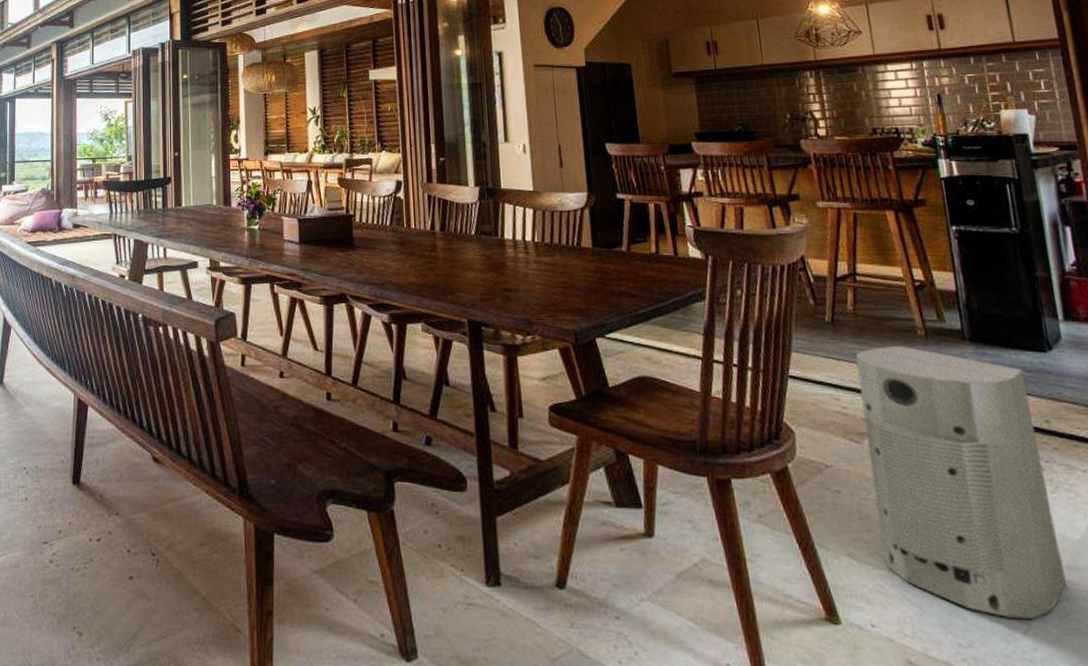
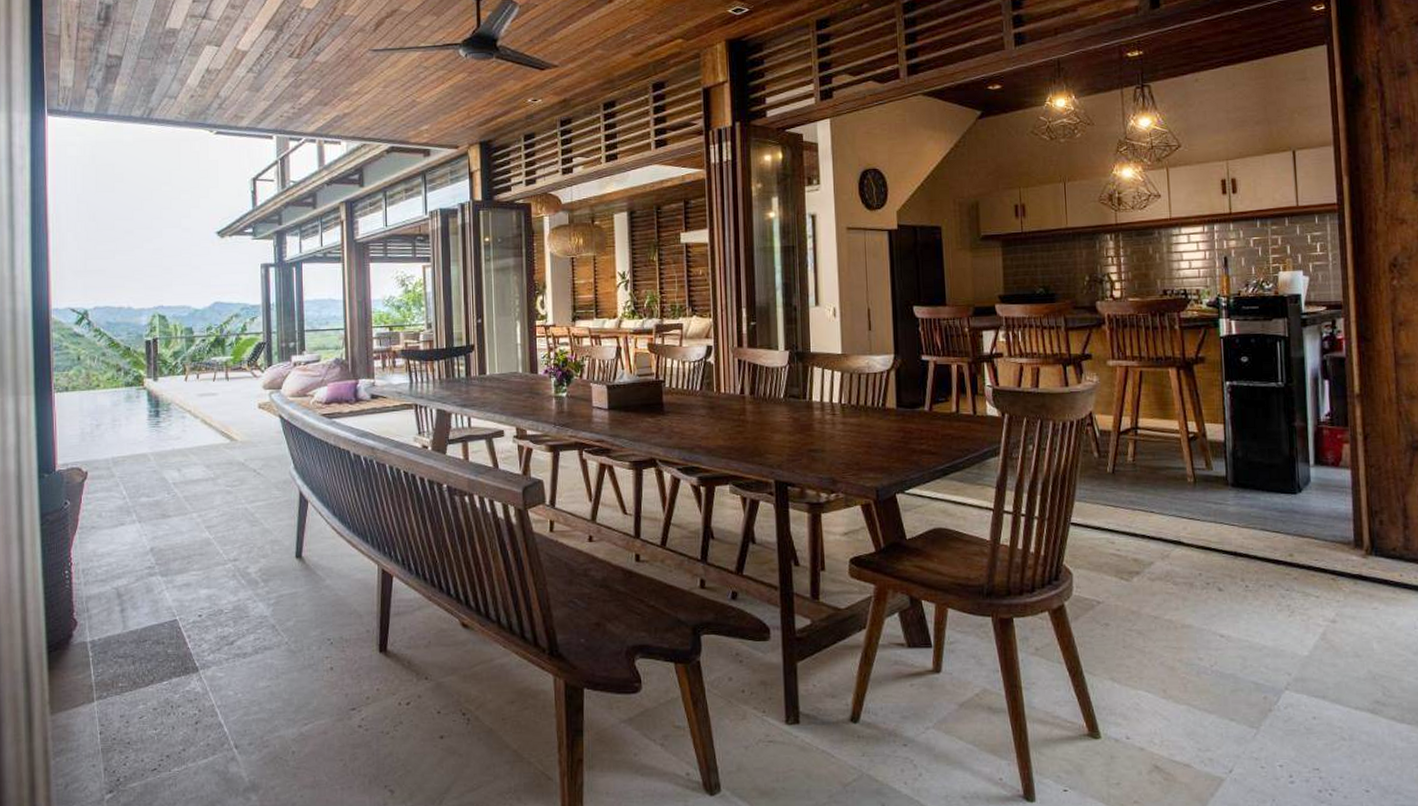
air purifier: present [855,345,1068,619] -> none [1131,492,1293,724]

